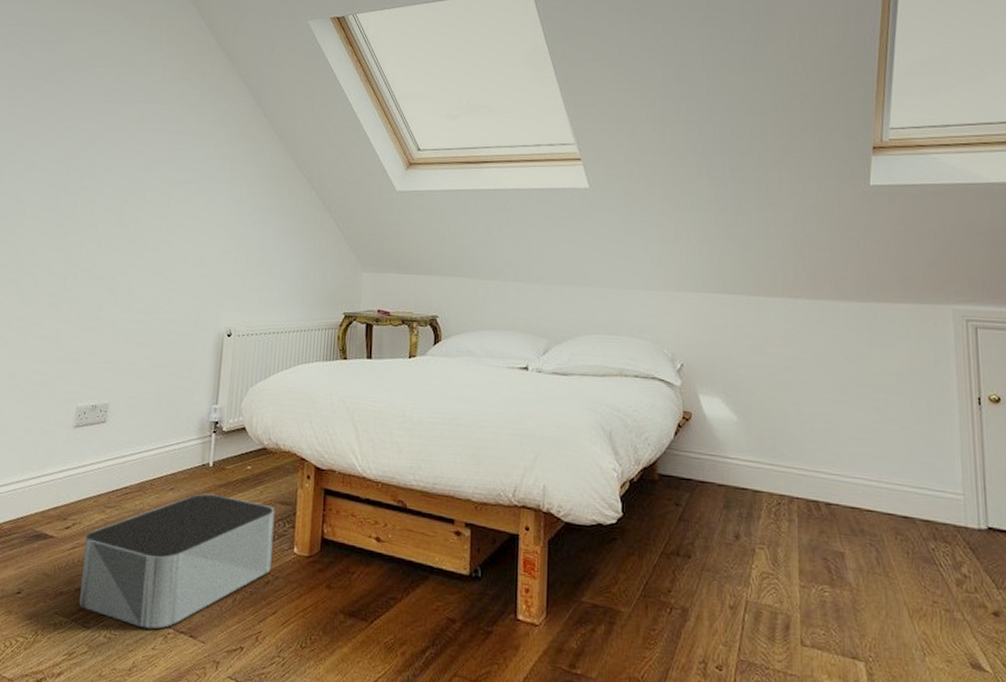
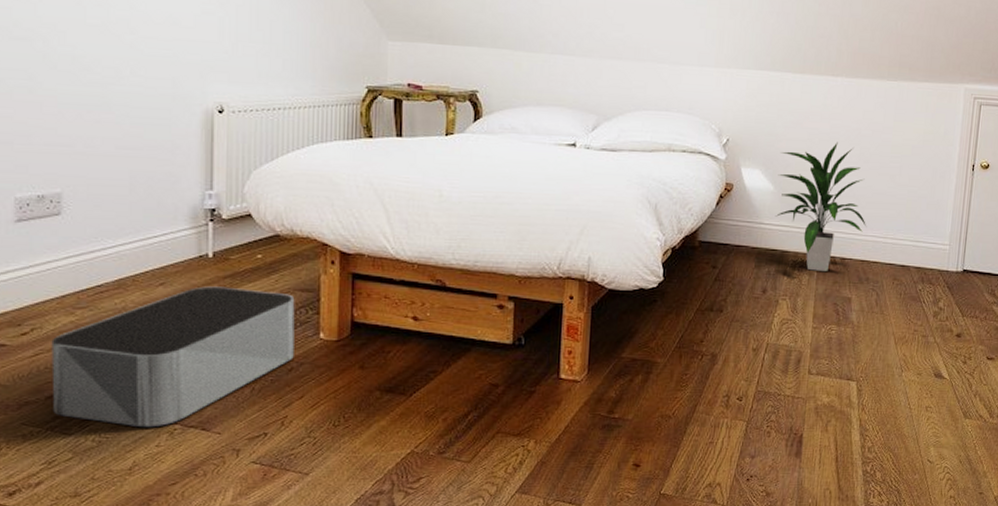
indoor plant: none [740,368,853,519] -> present [774,141,867,272]

